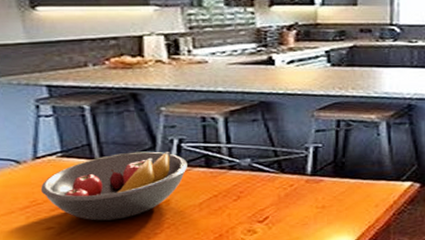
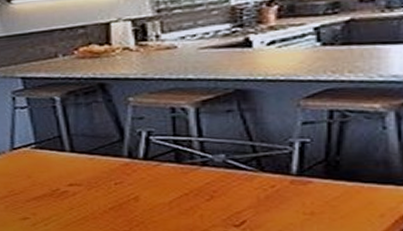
fruit bowl: present [41,151,187,221] -> none [18,144,156,214]

